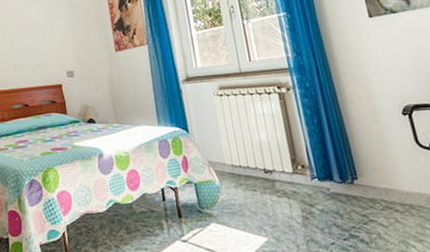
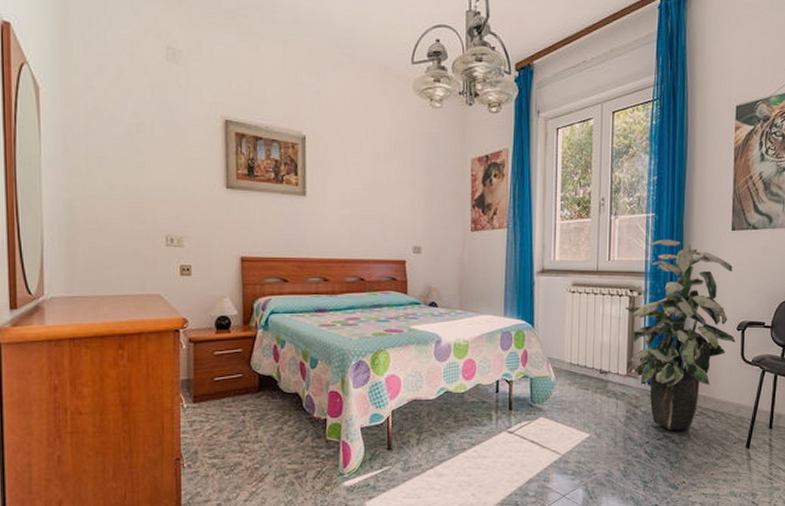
indoor plant: none [276,34,405,229] -> present [624,240,736,431]

